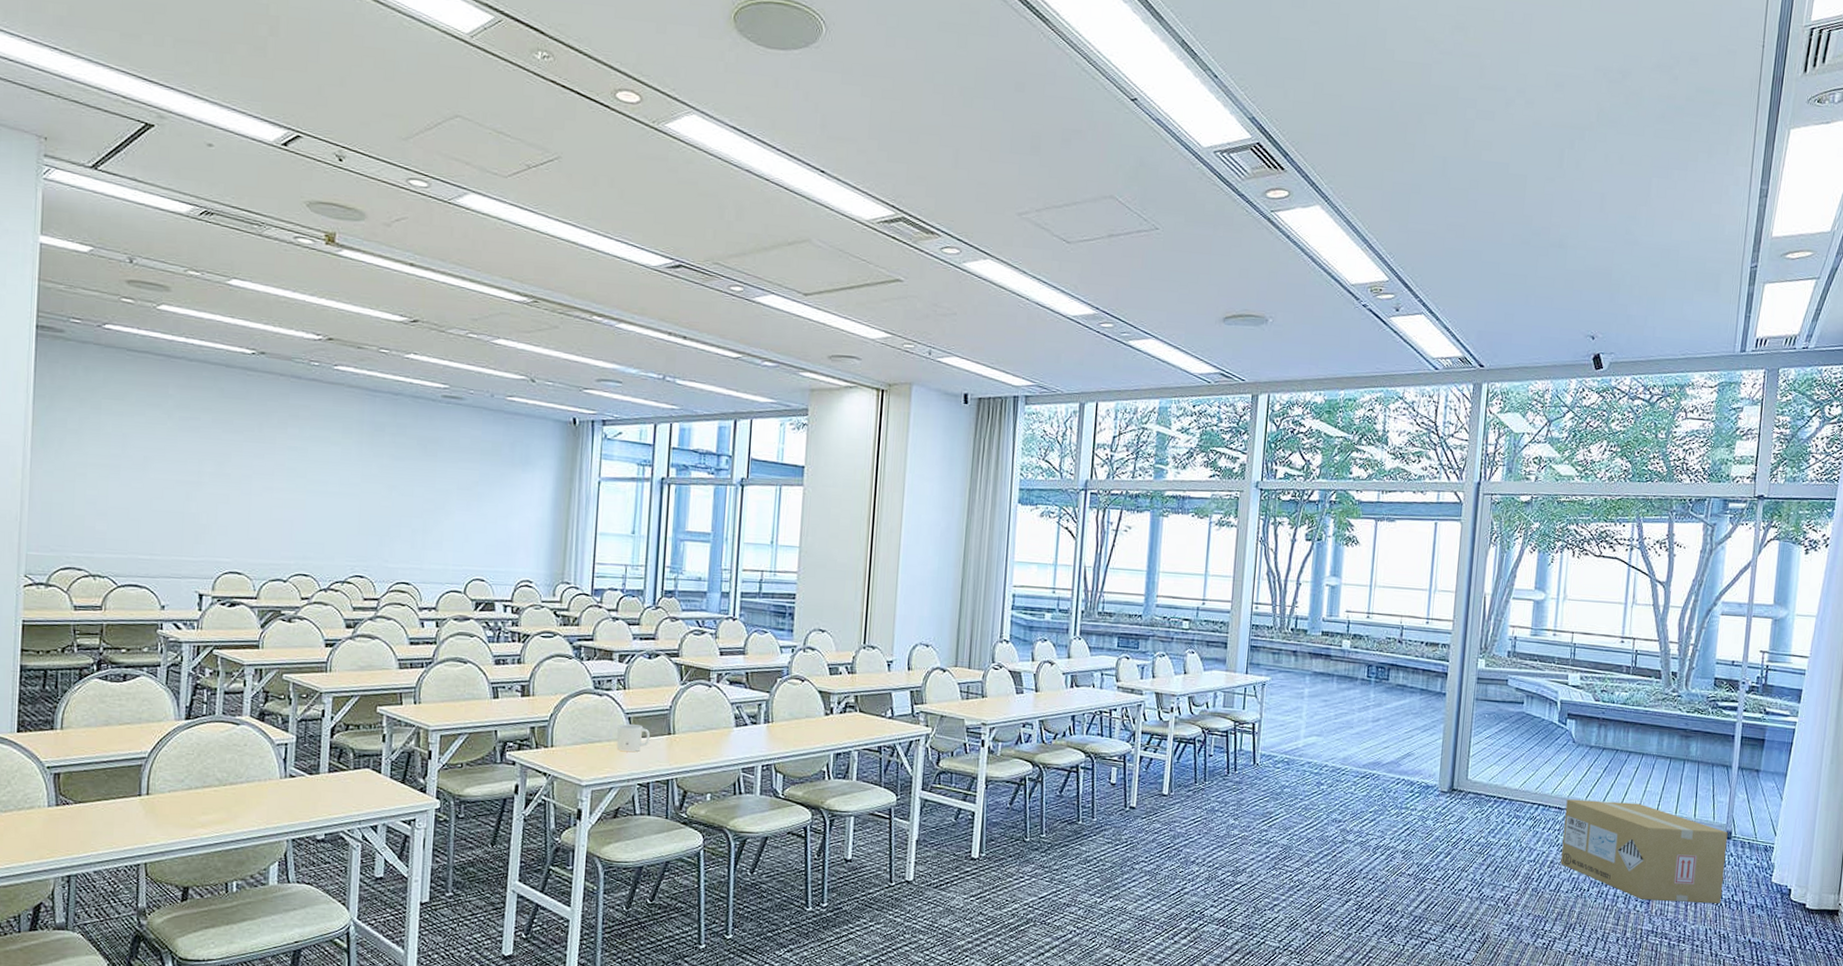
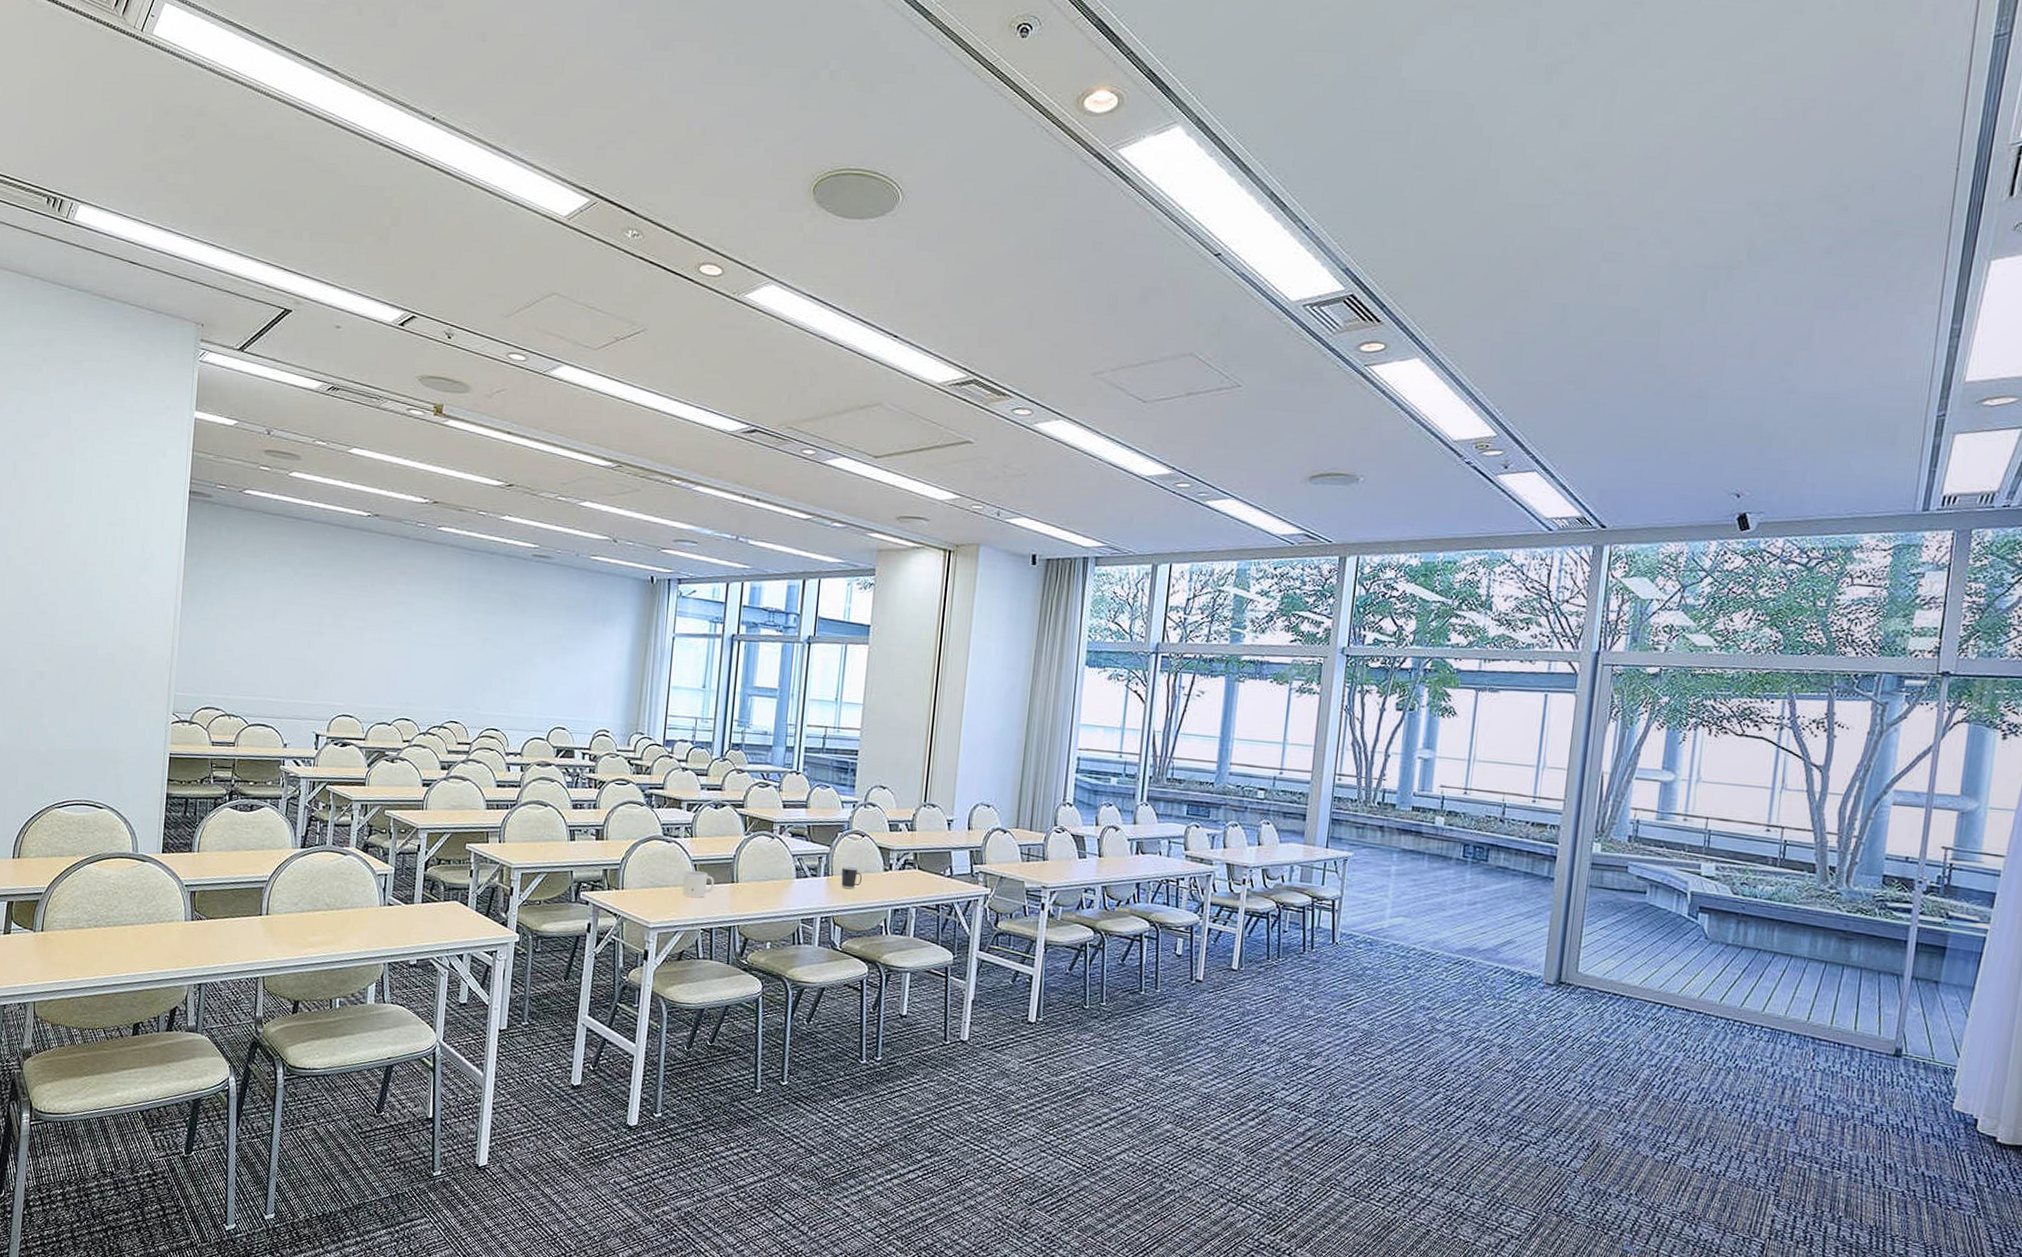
mug: none [781,712,804,735] -> present [841,866,863,889]
cardboard box: present [1560,799,1728,903] -> none [1687,1000,1897,1129]

